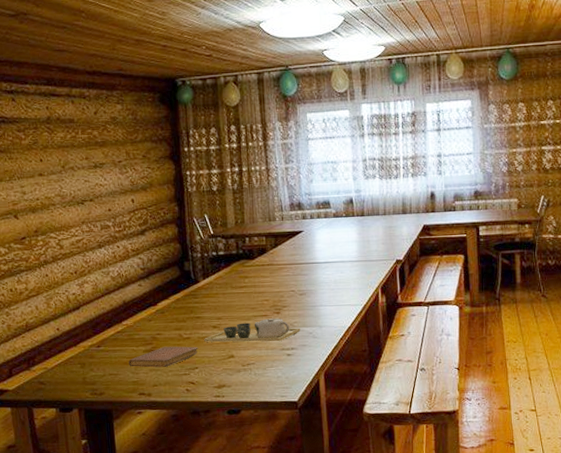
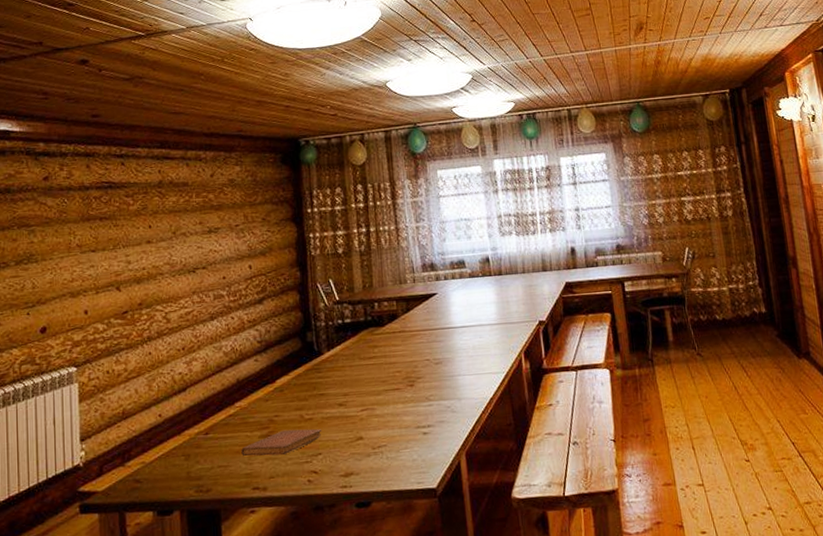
tea set: present [204,318,301,343] -> none [329,391,438,423]

